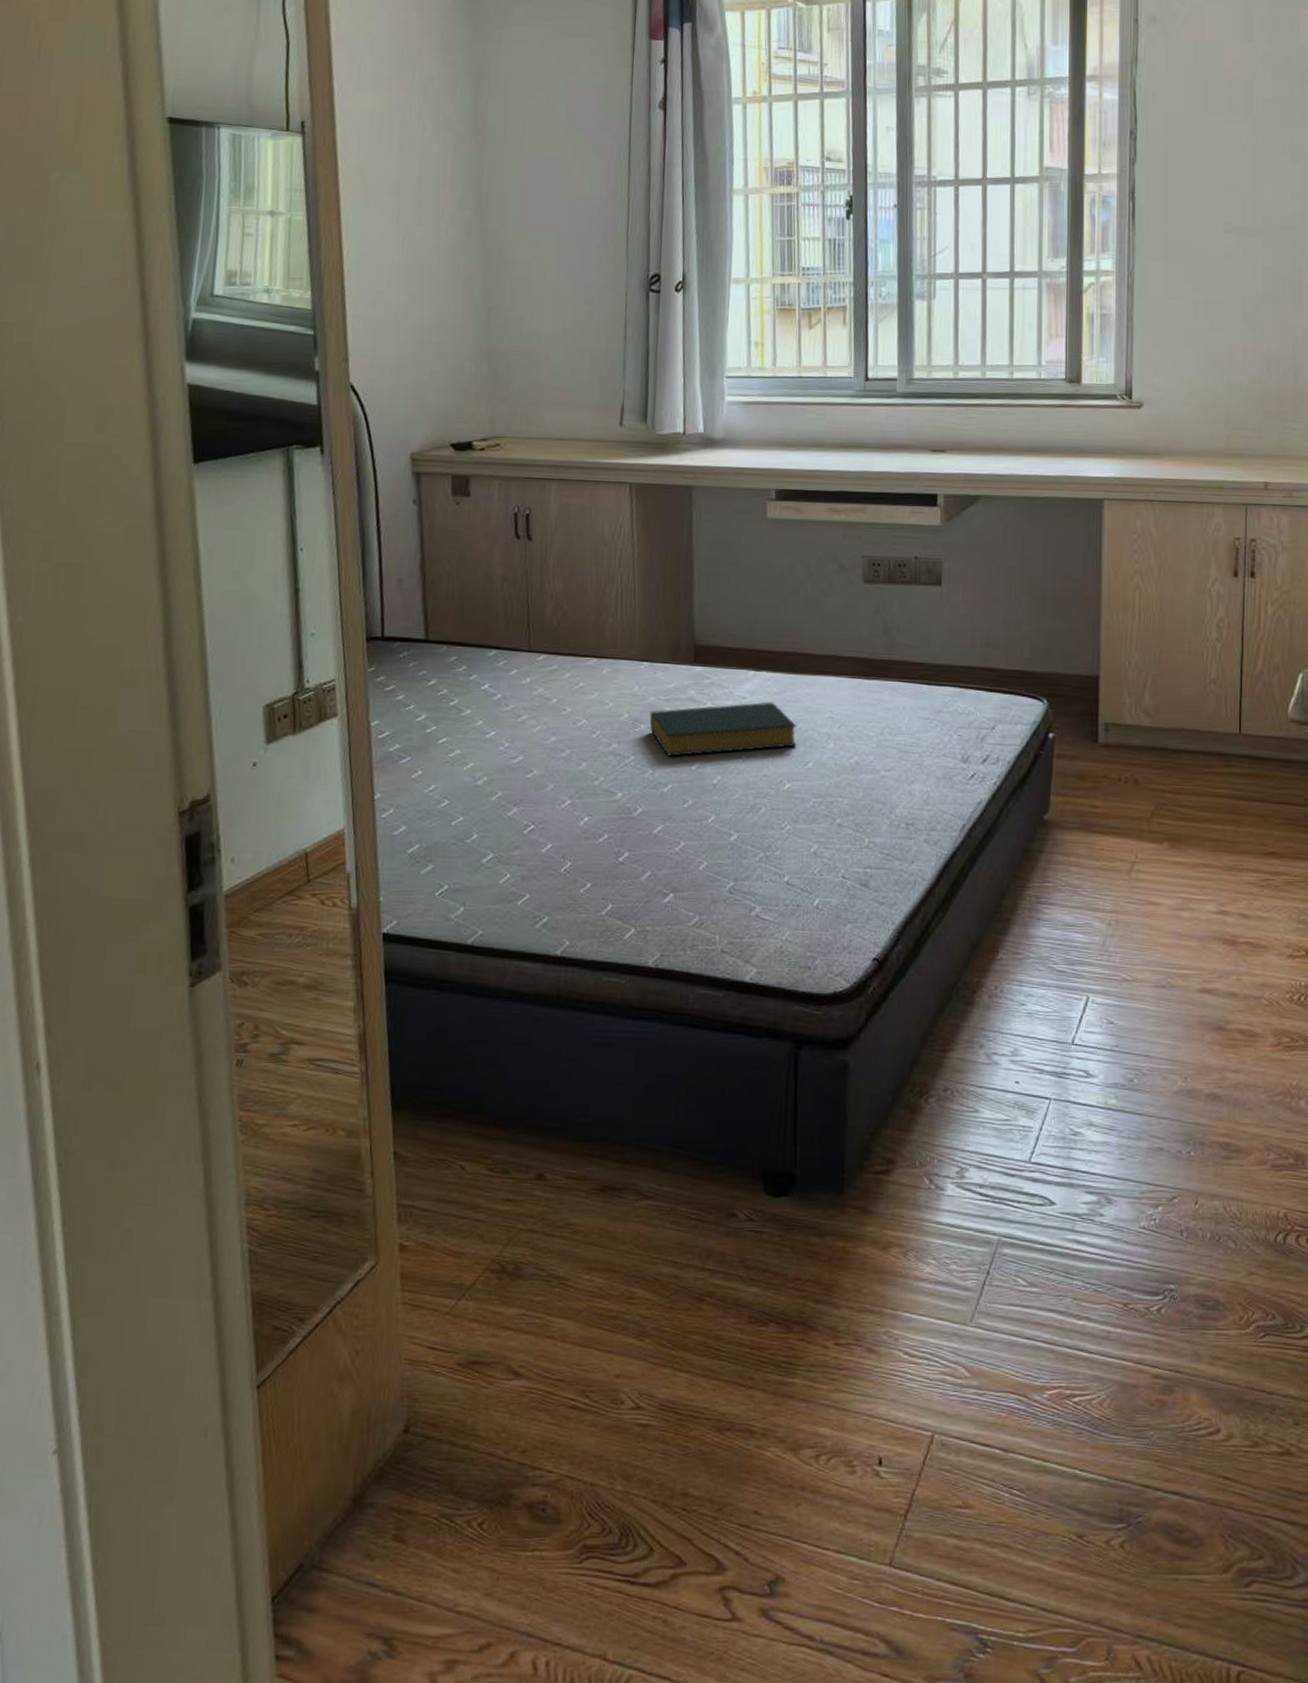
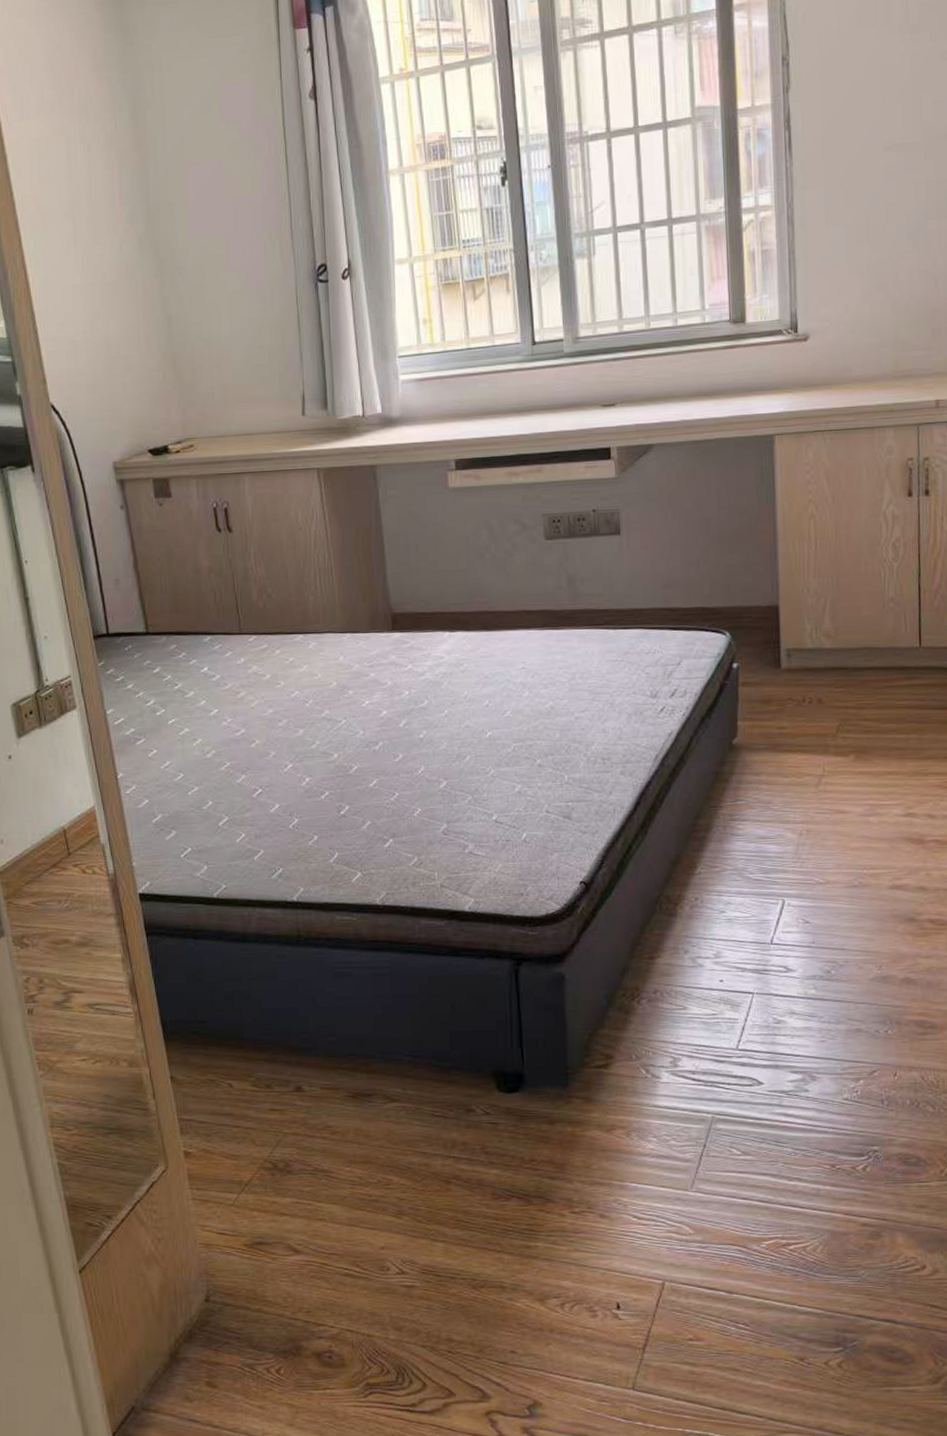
hardback book: present [649,701,797,757] -> none [356,659,494,717]

